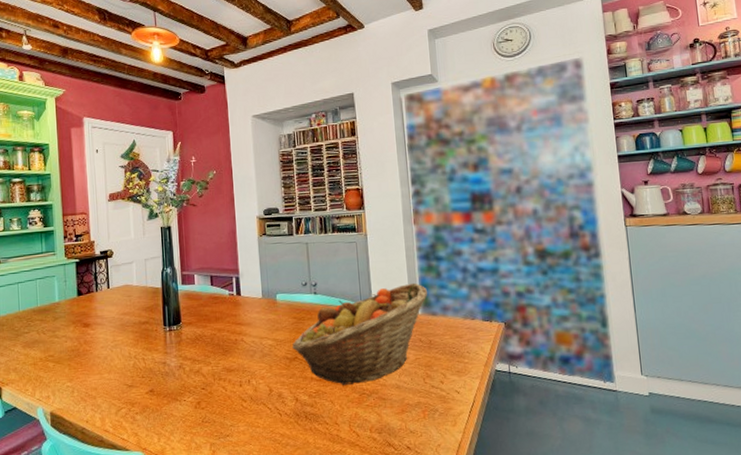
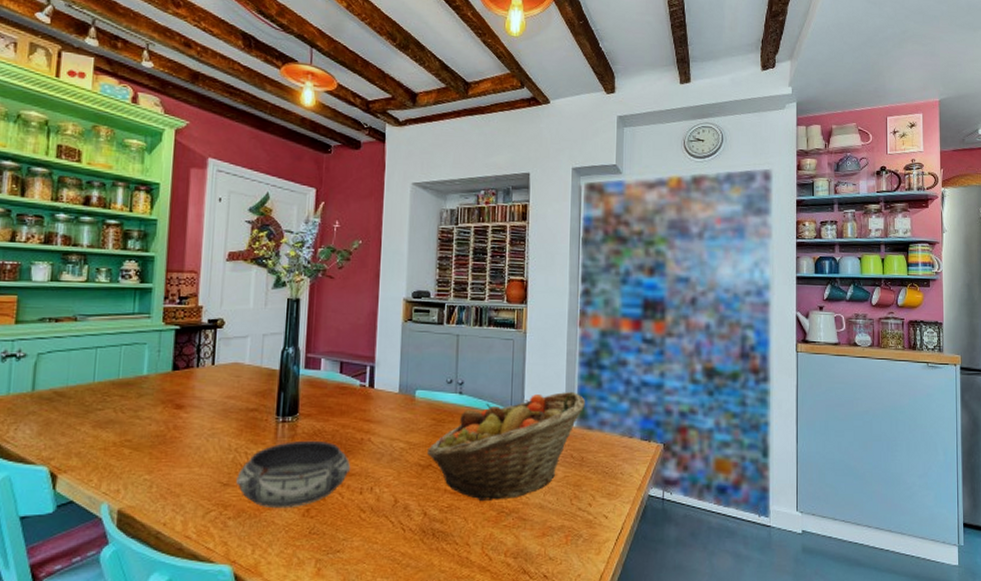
bowl: none [138,343,230,404] -> present [236,440,351,509]

